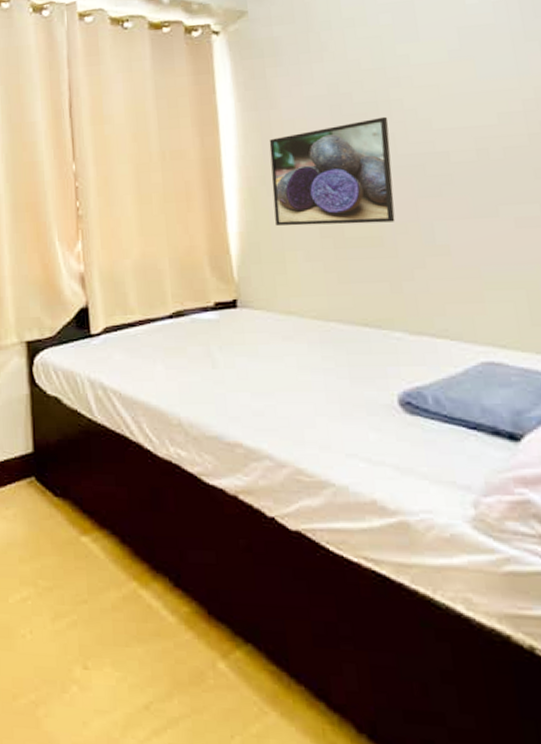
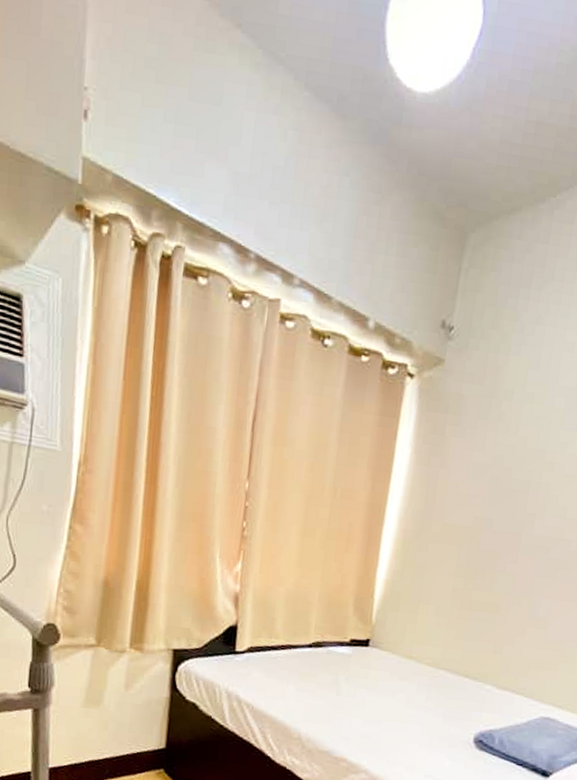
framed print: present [269,116,395,226] -> none [418,496,534,594]

